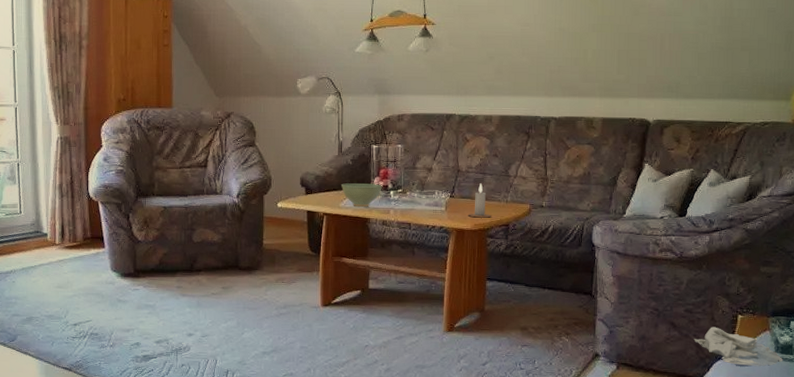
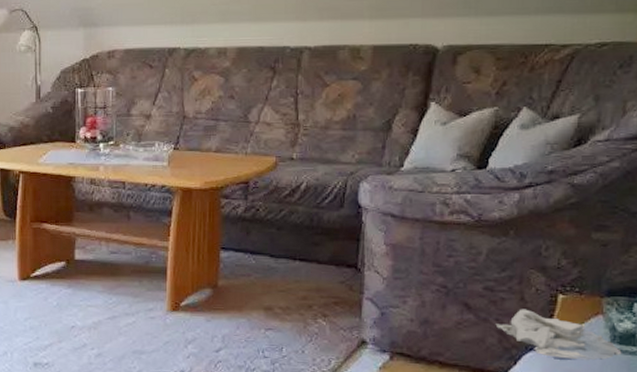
bowl: present [340,183,382,207] -> none [39,135,90,163]
candle: present [467,183,491,218] -> none [196,132,226,174]

